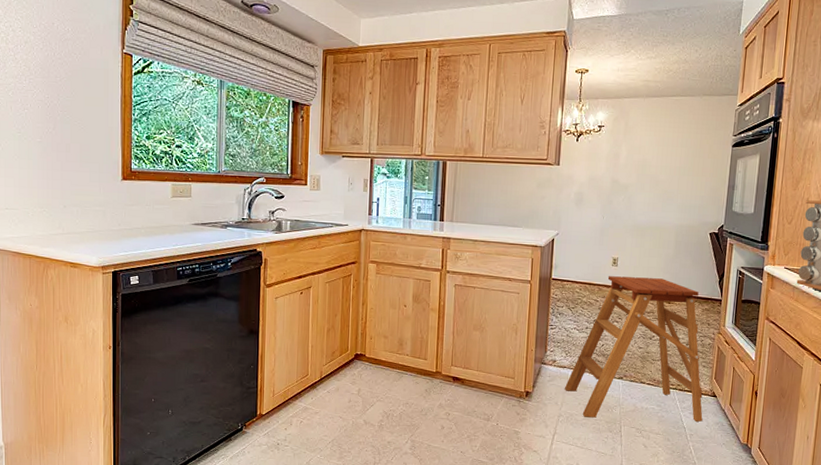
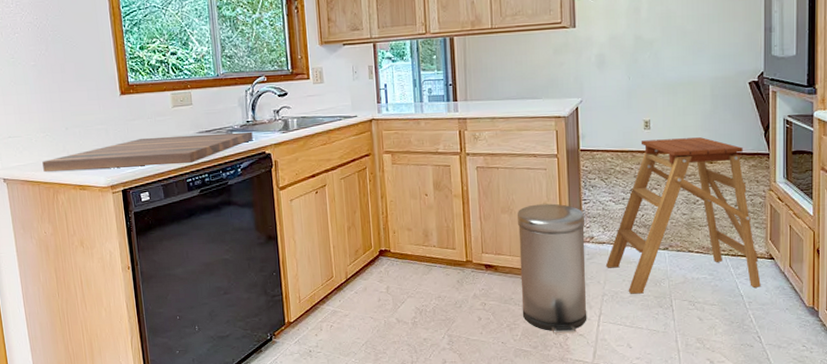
cutting board: none [36,223,247,253] -> present [42,131,253,172]
pedal bin: none [482,325,549,449] -> present [516,203,587,334]

